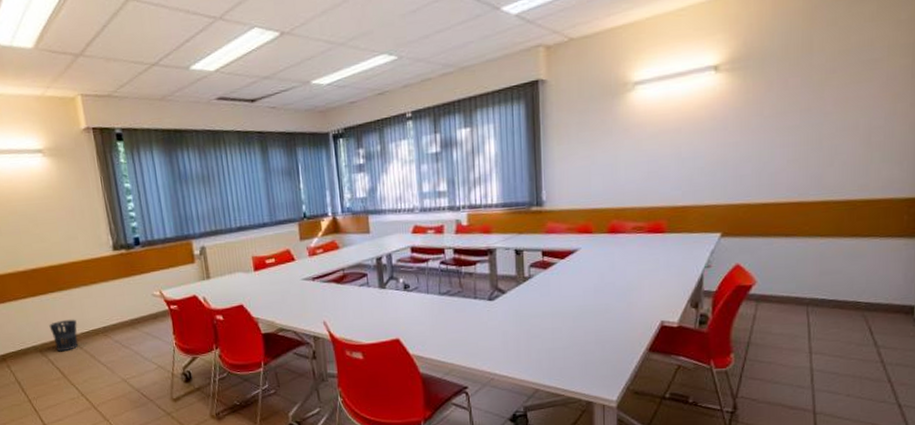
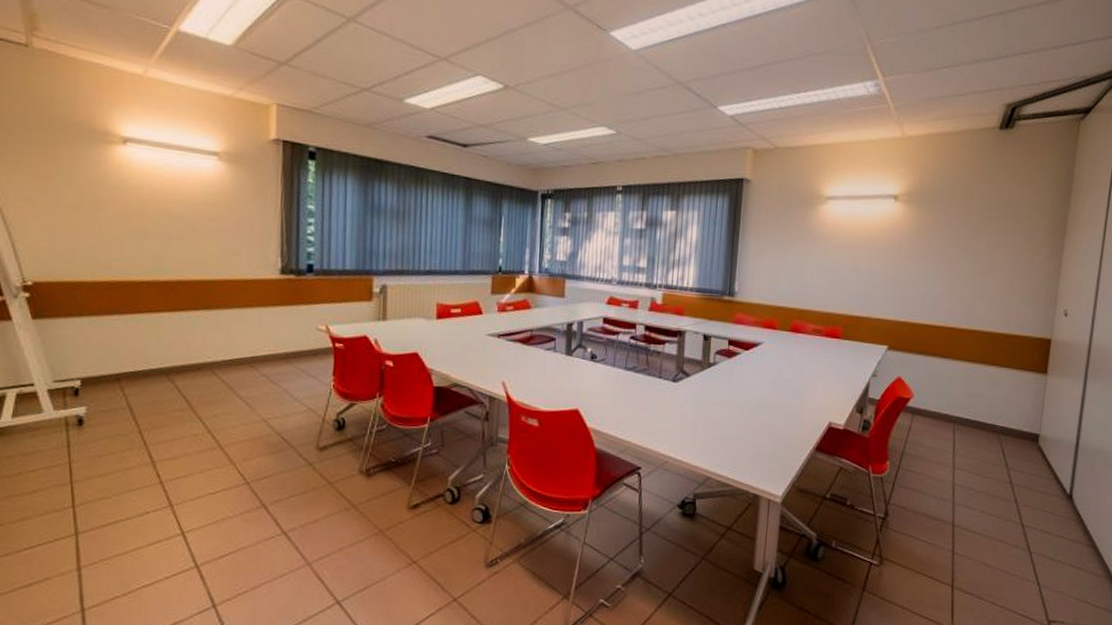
wastebasket: present [49,319,78,351] -> none [184,342,219,378]

